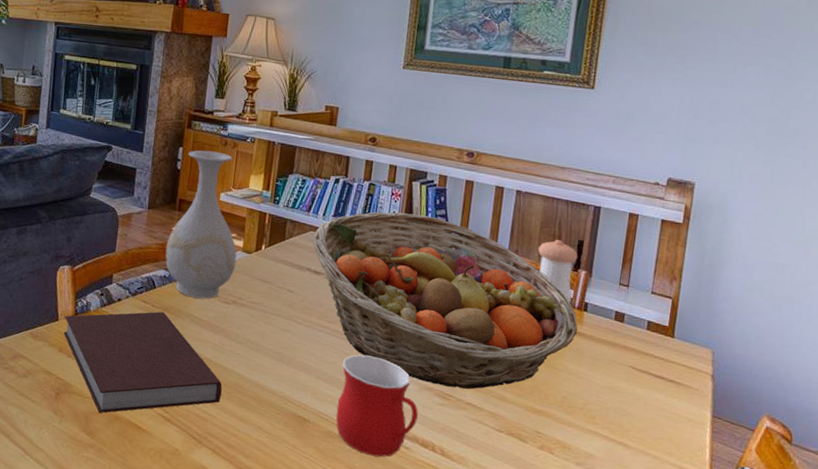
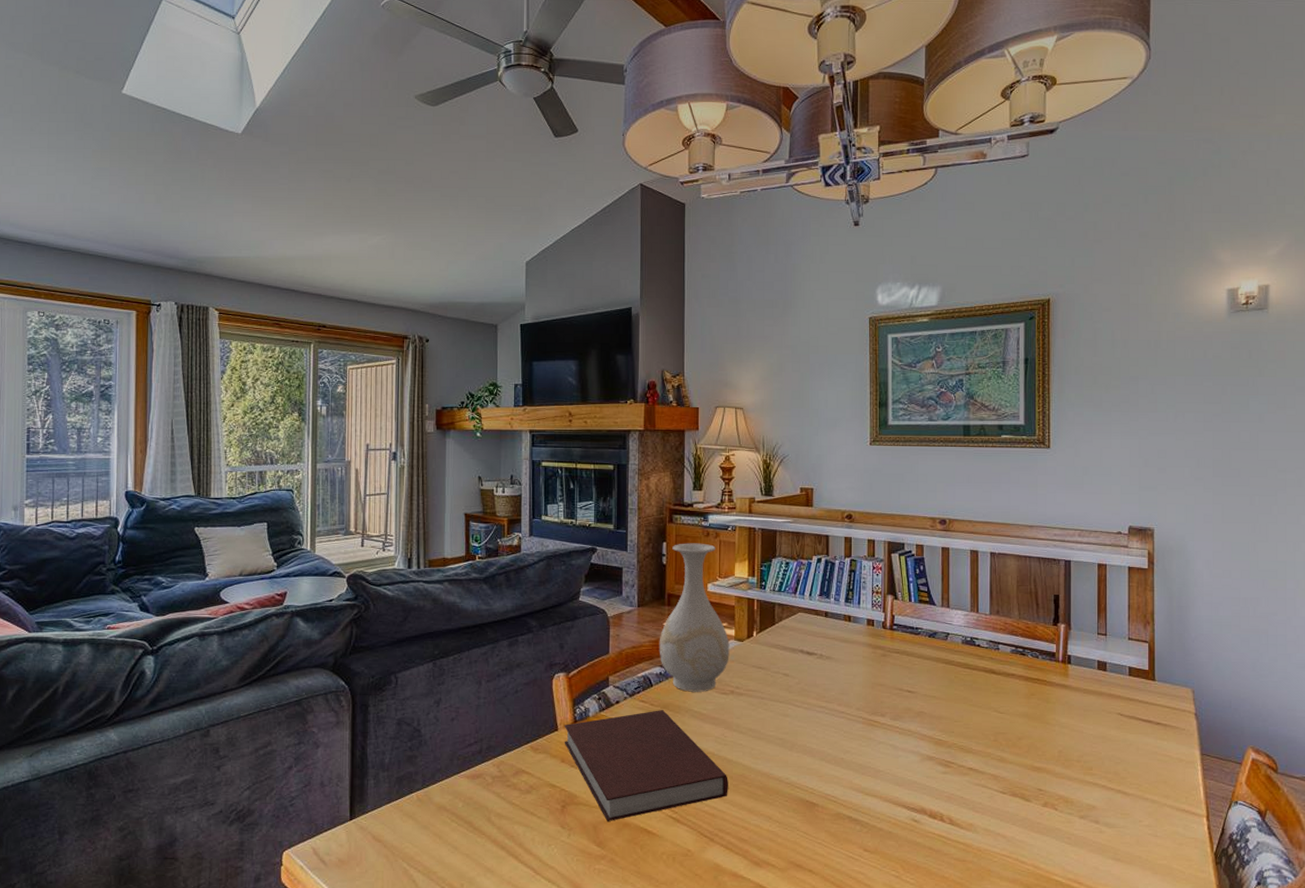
fruit basket: present [312,211,578,389] -> none [802,585,1065,754]
mug: present [336,355,418,457] -> none [843,731,923,834]
pepper shaker: present [538,240,578,304] -> none [1018,597,1056,658]

